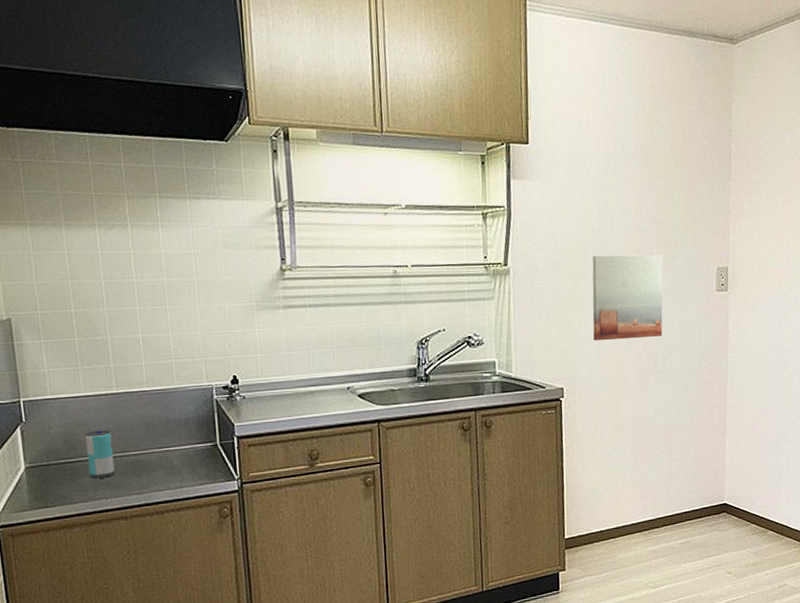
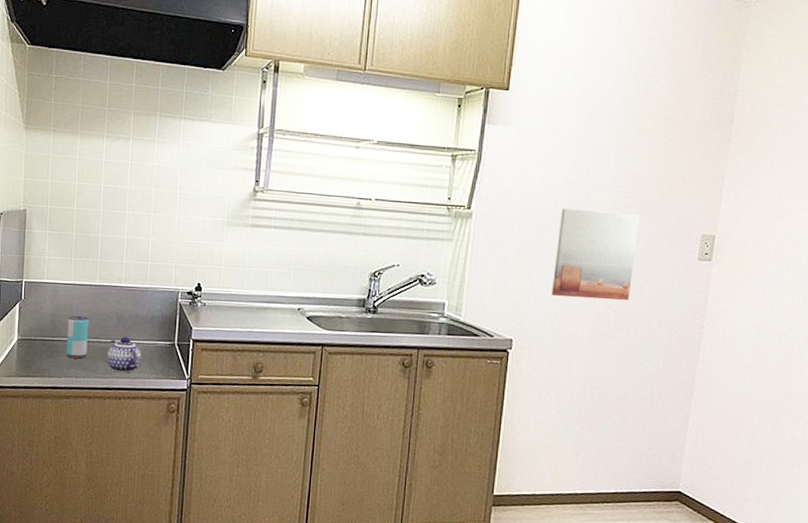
teapot: none [139,445,181,485] -> present [107,337,141,373]

